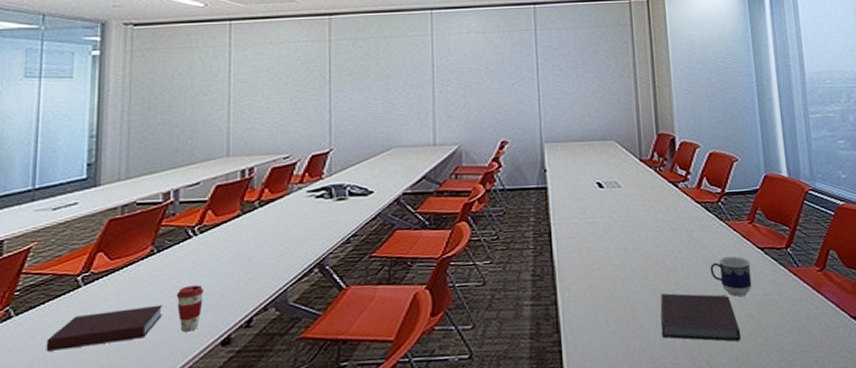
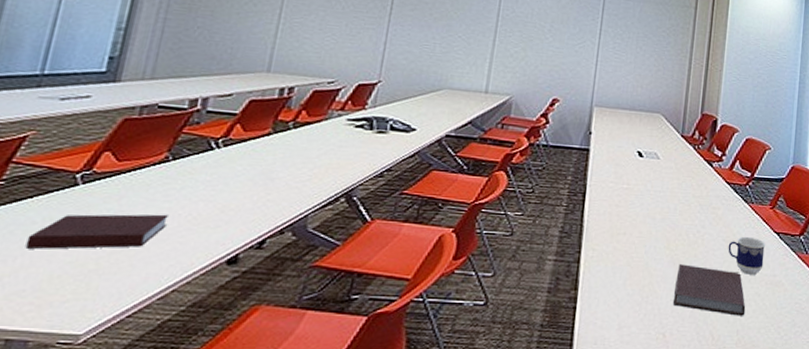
coffee cup: present [176,285,205,332] -> none [184,198,219,246]

